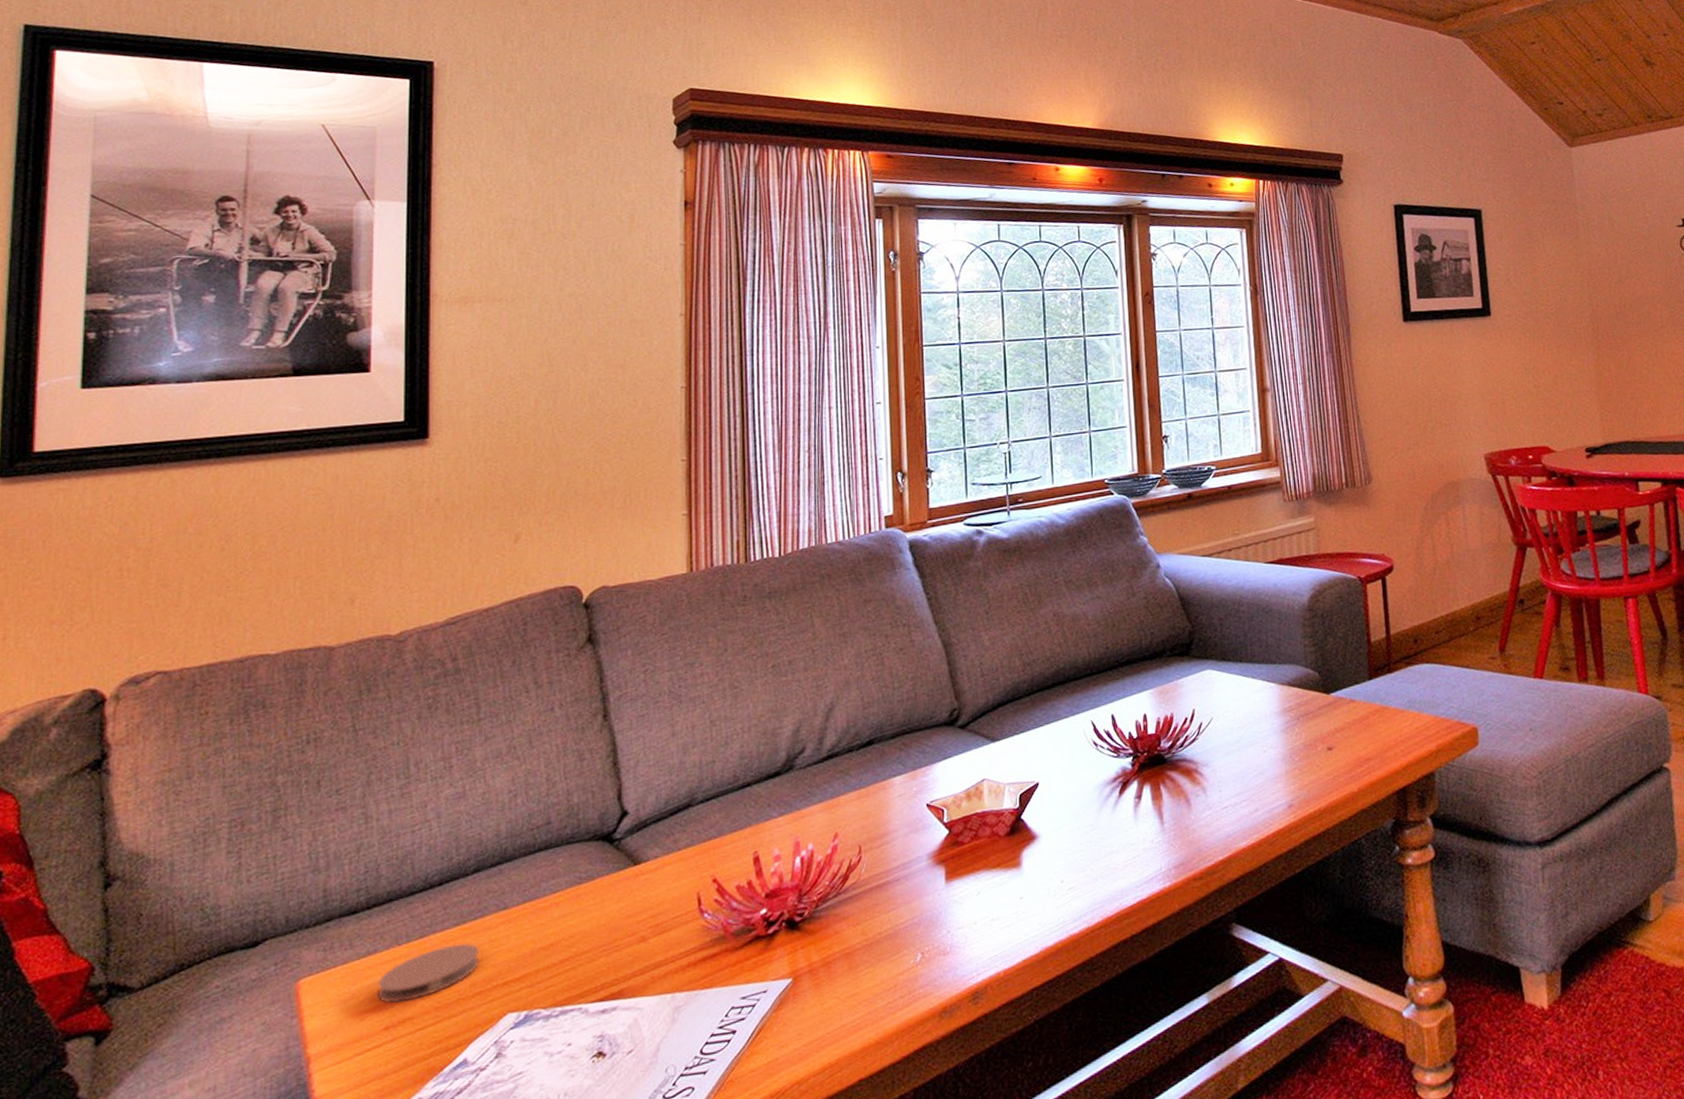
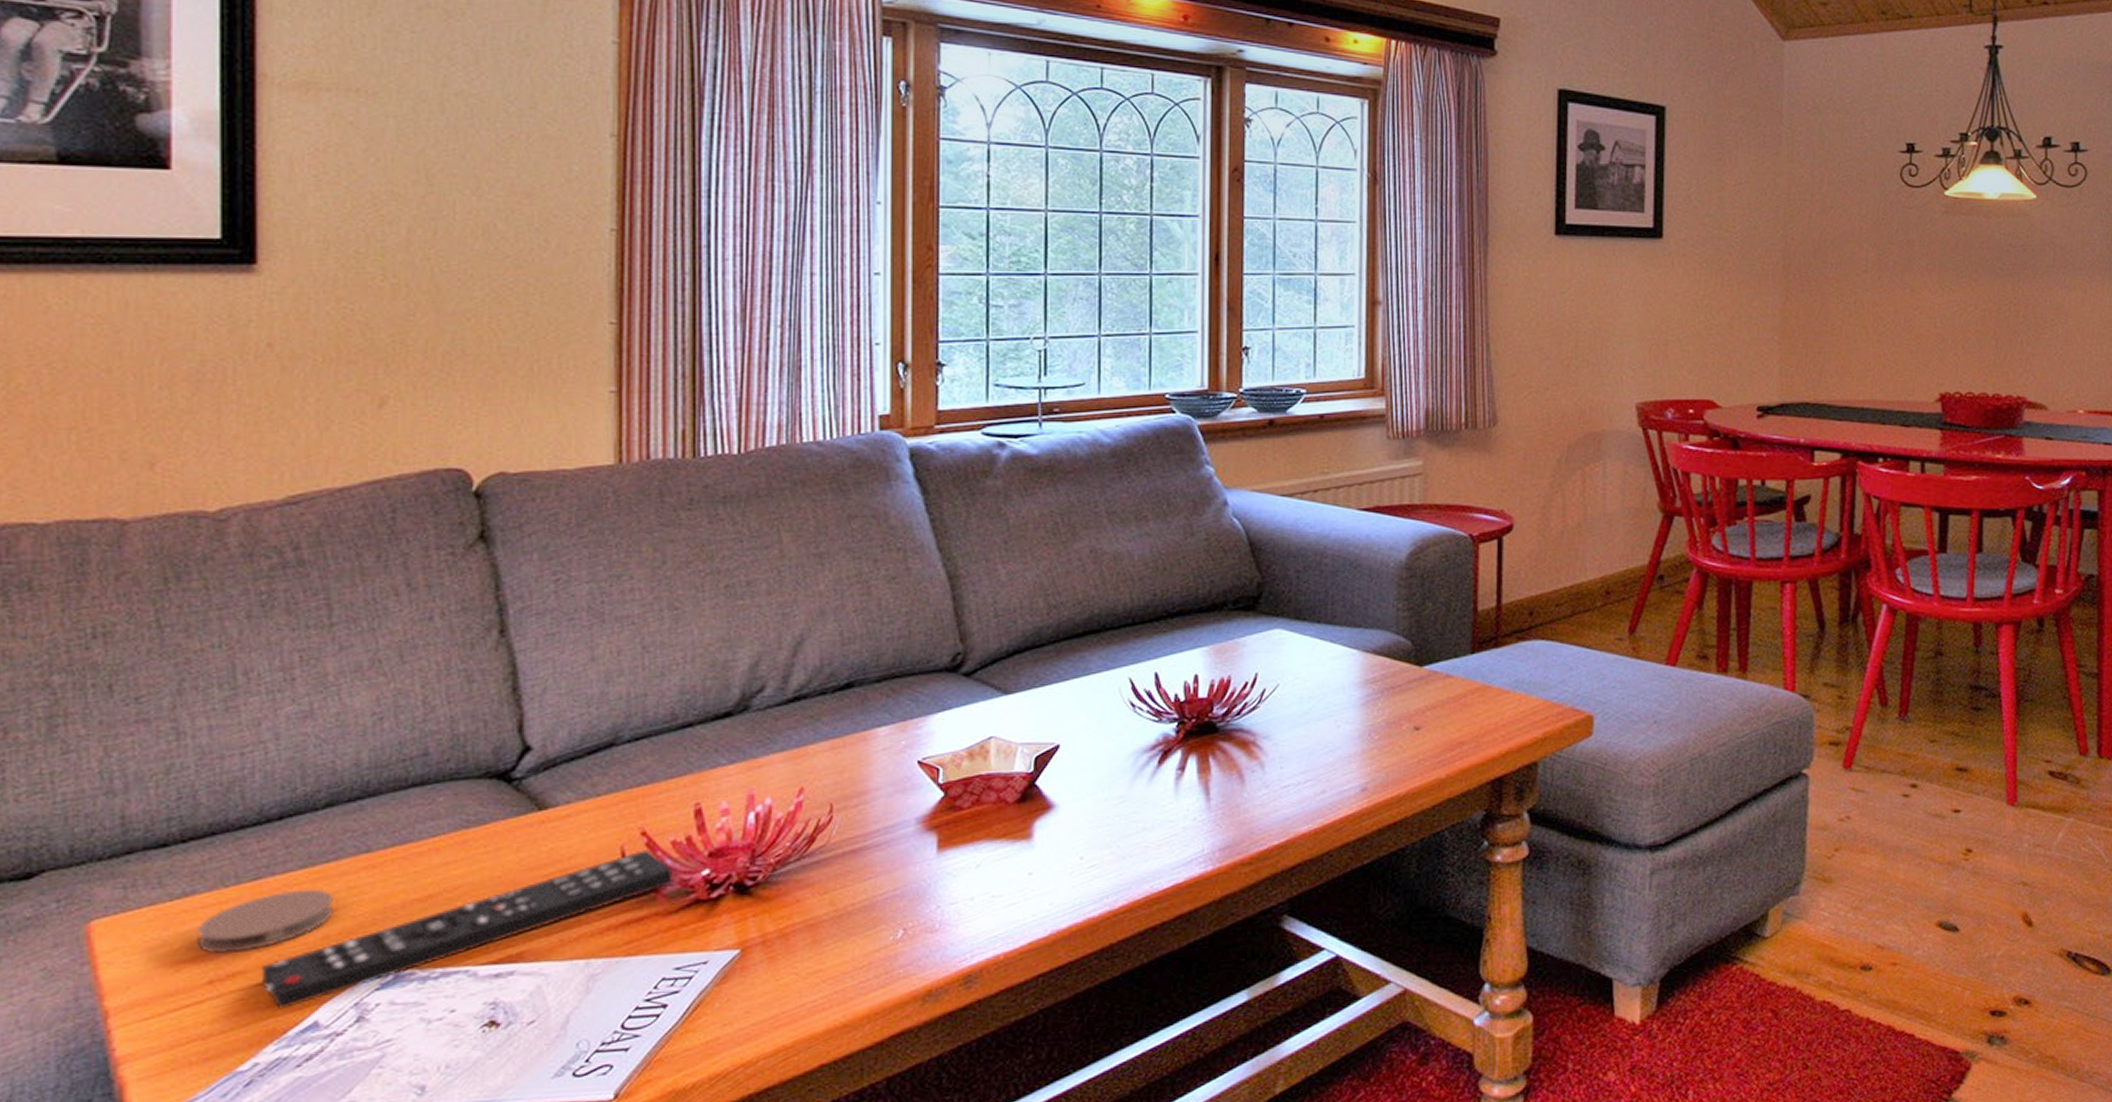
remote control: none [424,894,738,1050] -> present [261,850,672,1010]

